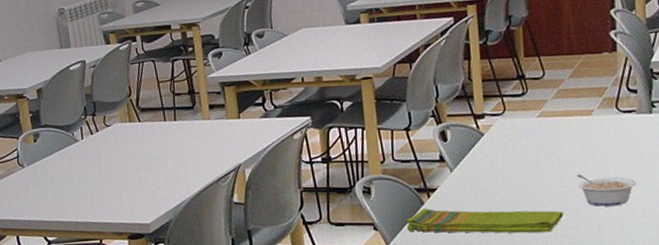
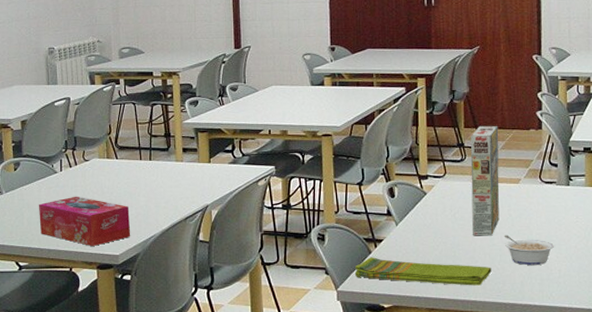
tissue box: none [61,164,161,216] -> present [38,196,131,246]
cereal box: none [532,51,570,178] -> present [470,125,500,236]

